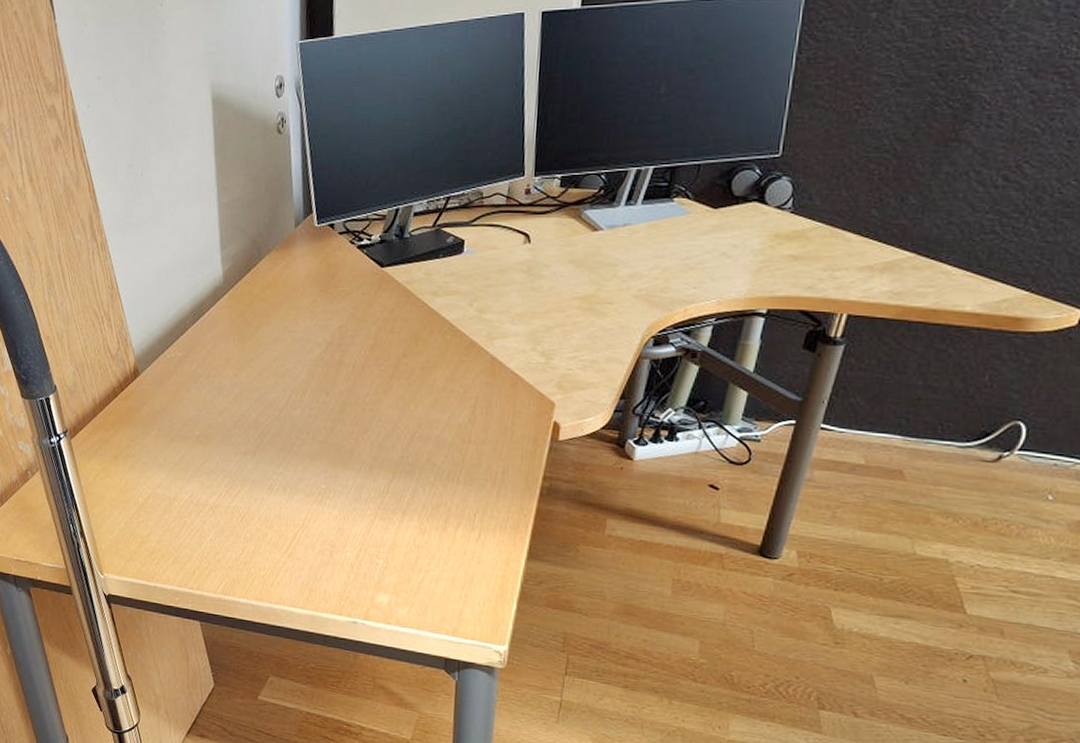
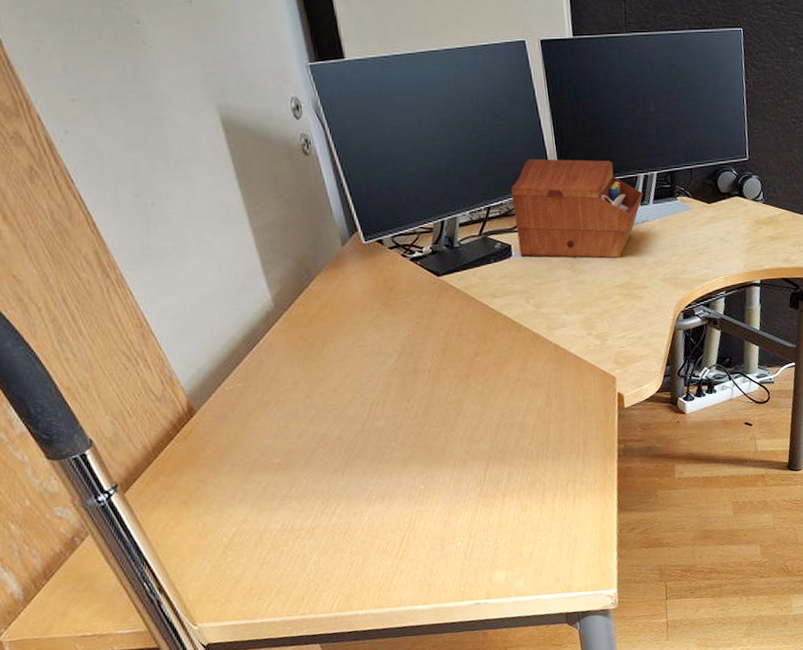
sewing box: none [472,146,631,266] -> present [510,159,643,259]

